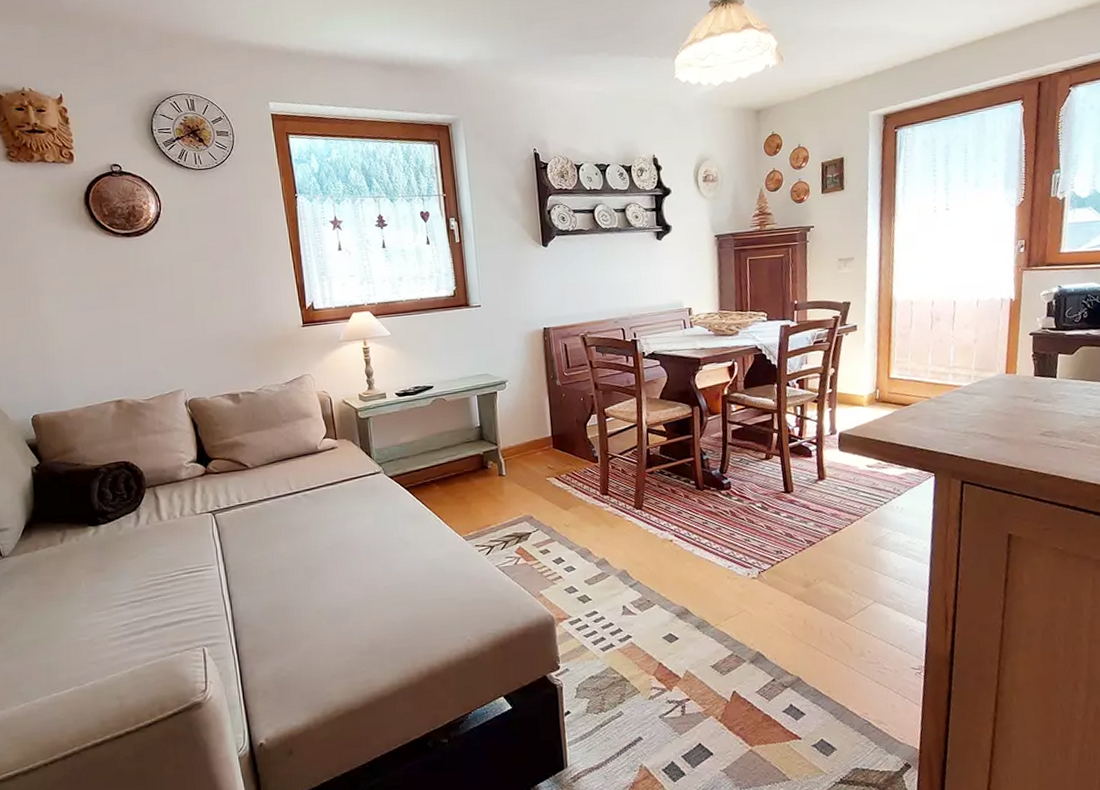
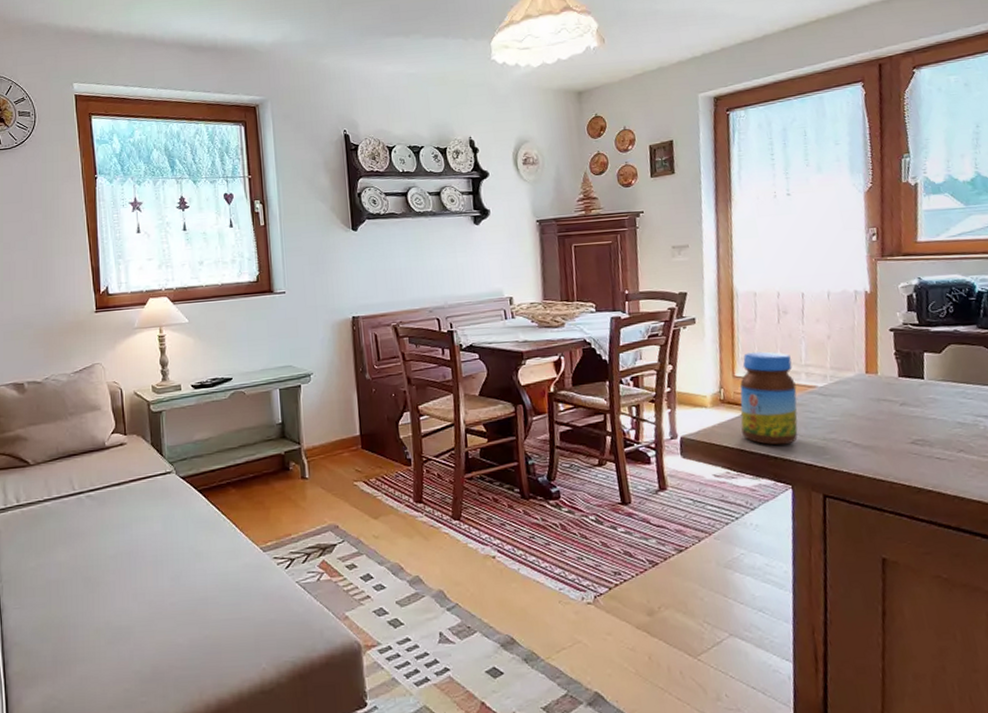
jar: none [893,355,944,439] -> present [740,351,798,446]

